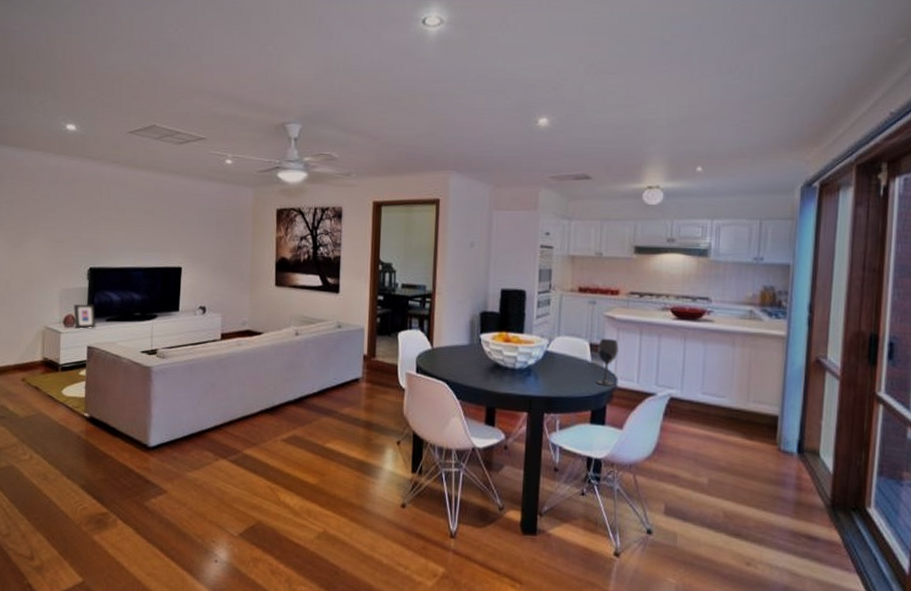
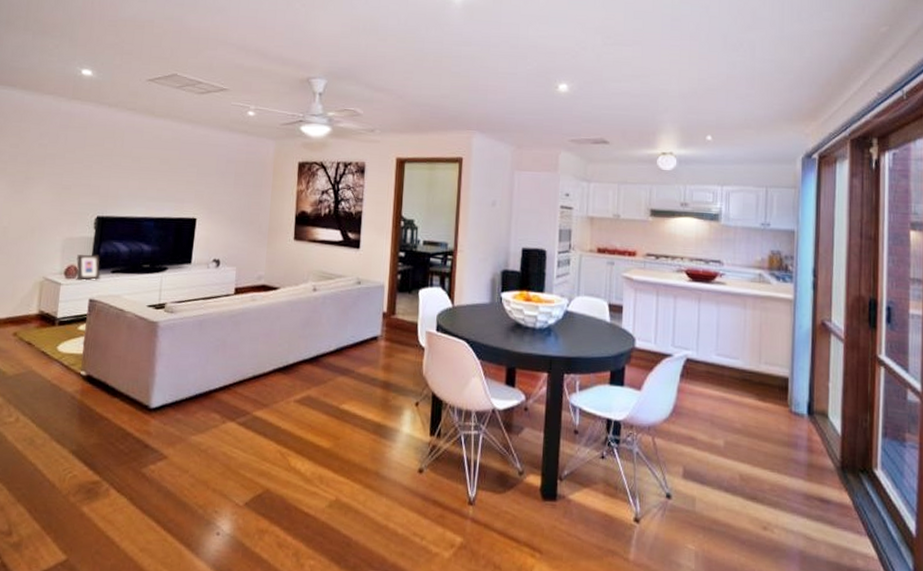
wine glass: present [595,338,619,386] -> none [614,299,636,346]

